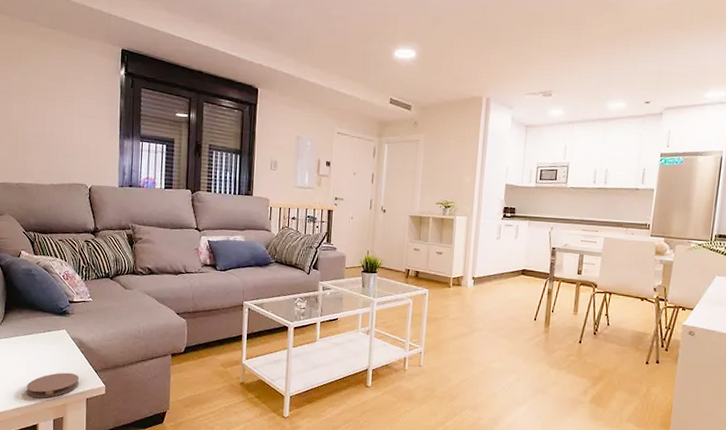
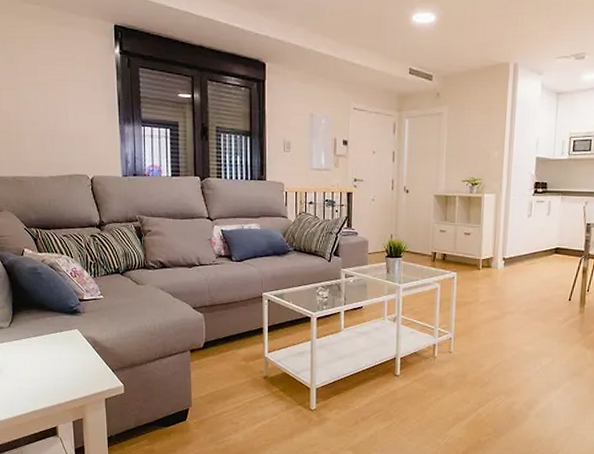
coaster: present [26,372,80,398] -> none [42,373,97,400]

